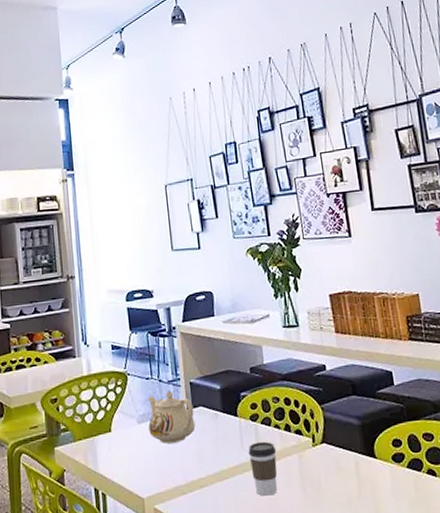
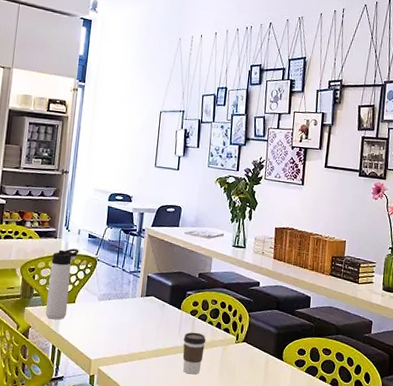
thermos bottle: none [74,366,104,457] -> present [45,248,79,320]
teapot: present [148,390,196,444] -> none [106,279,147,321]

